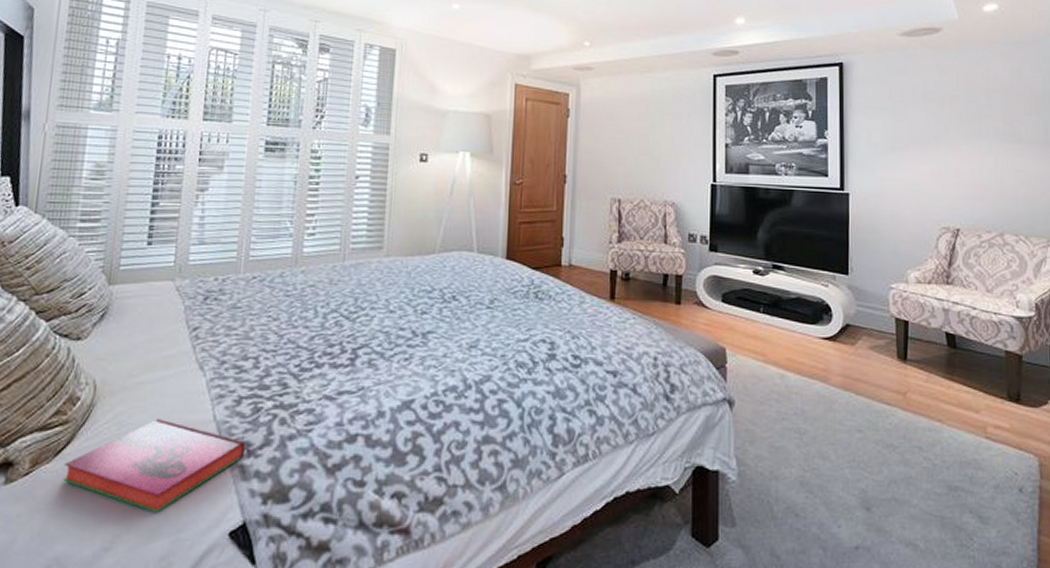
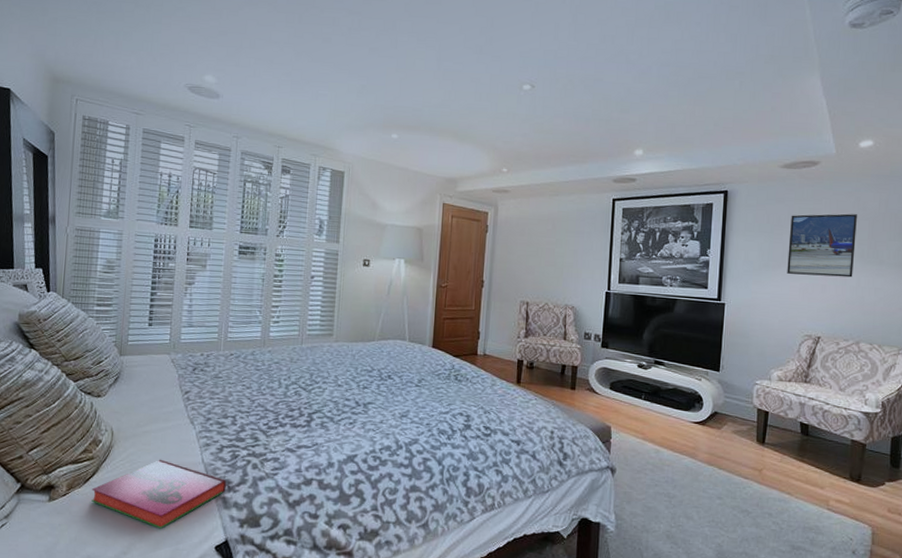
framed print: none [915,86,989,159] -> present [787,213,857,278]

